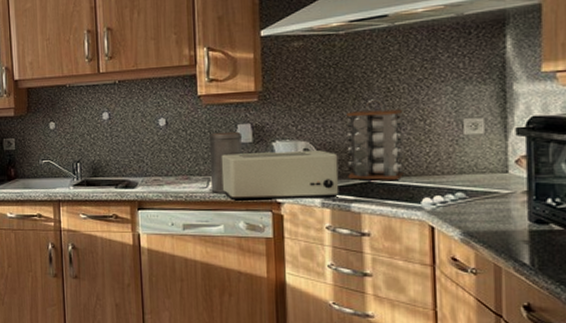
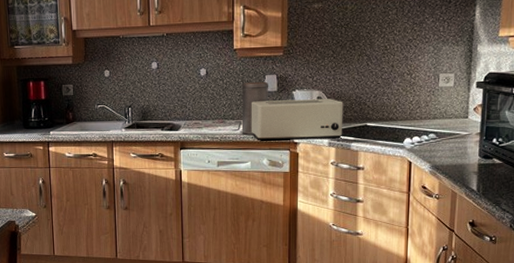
spice rack: present [347,99,404,181] -> none [350,56,395,124]

